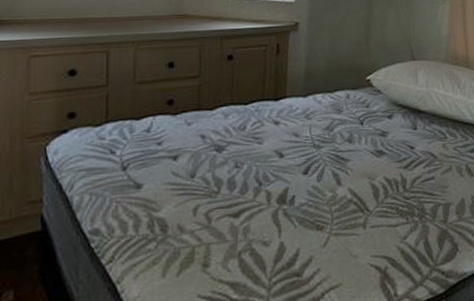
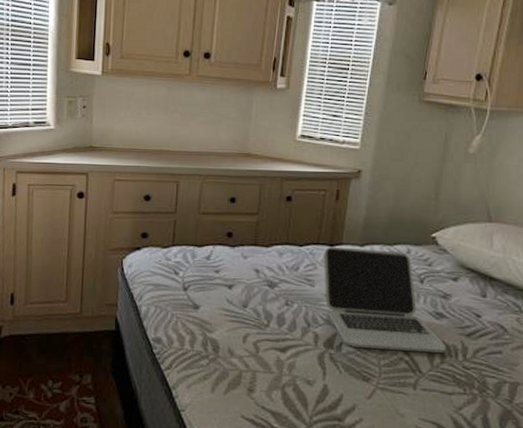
laptop: none [269,97,388,199] -> present [323,246,446,354]

